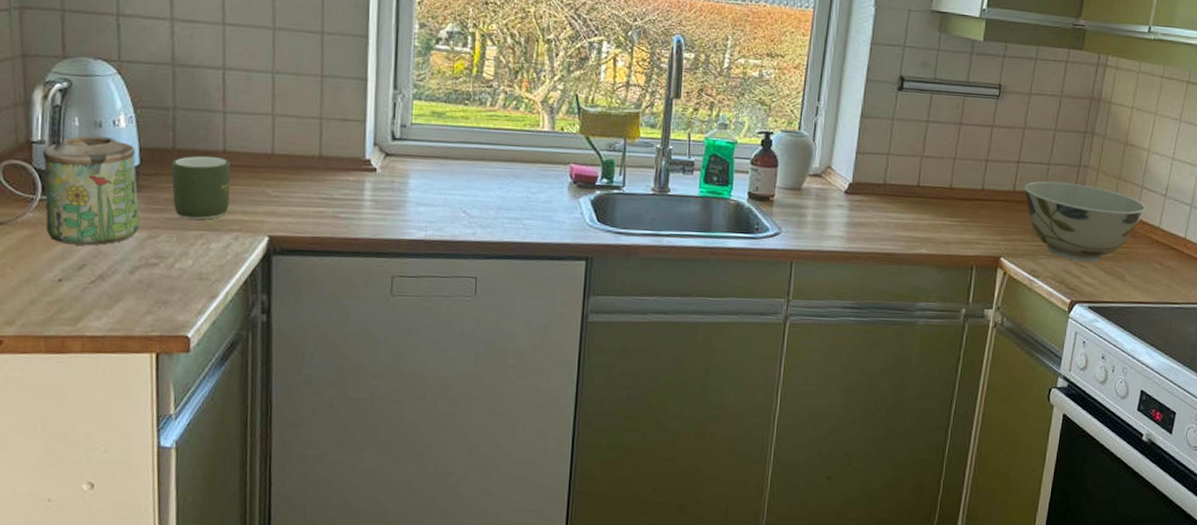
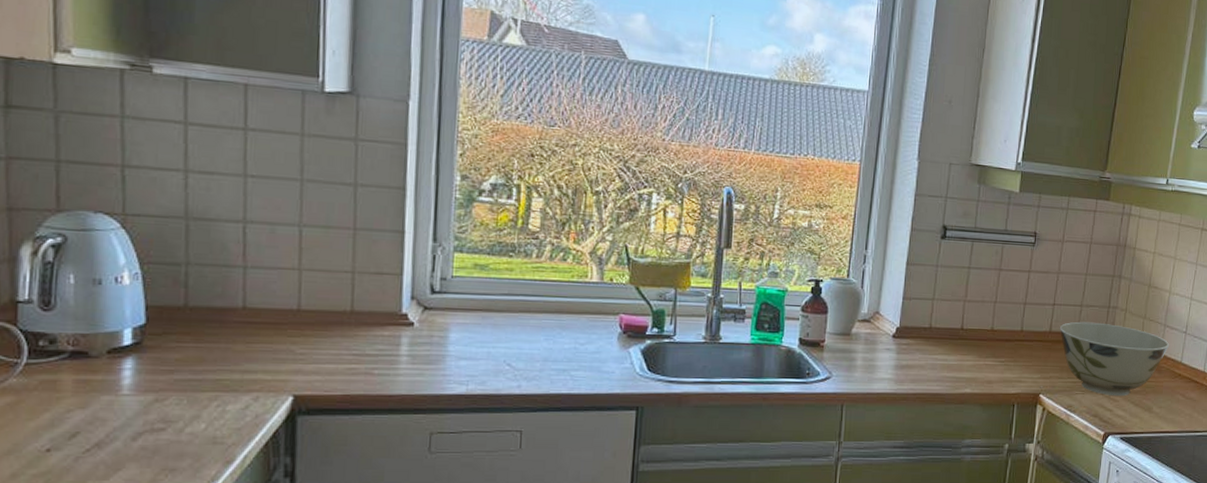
canister: present [43,135,140,246] -> none [30,293,145,412]
mug: present [171,155,230,219] -> none [182,312,251,380]

